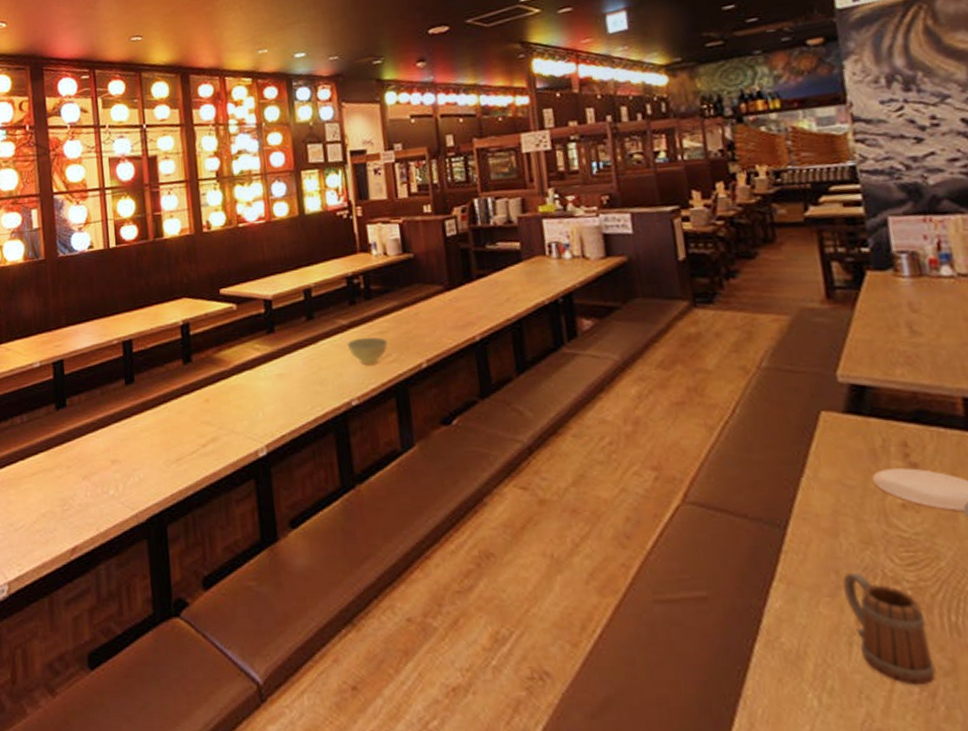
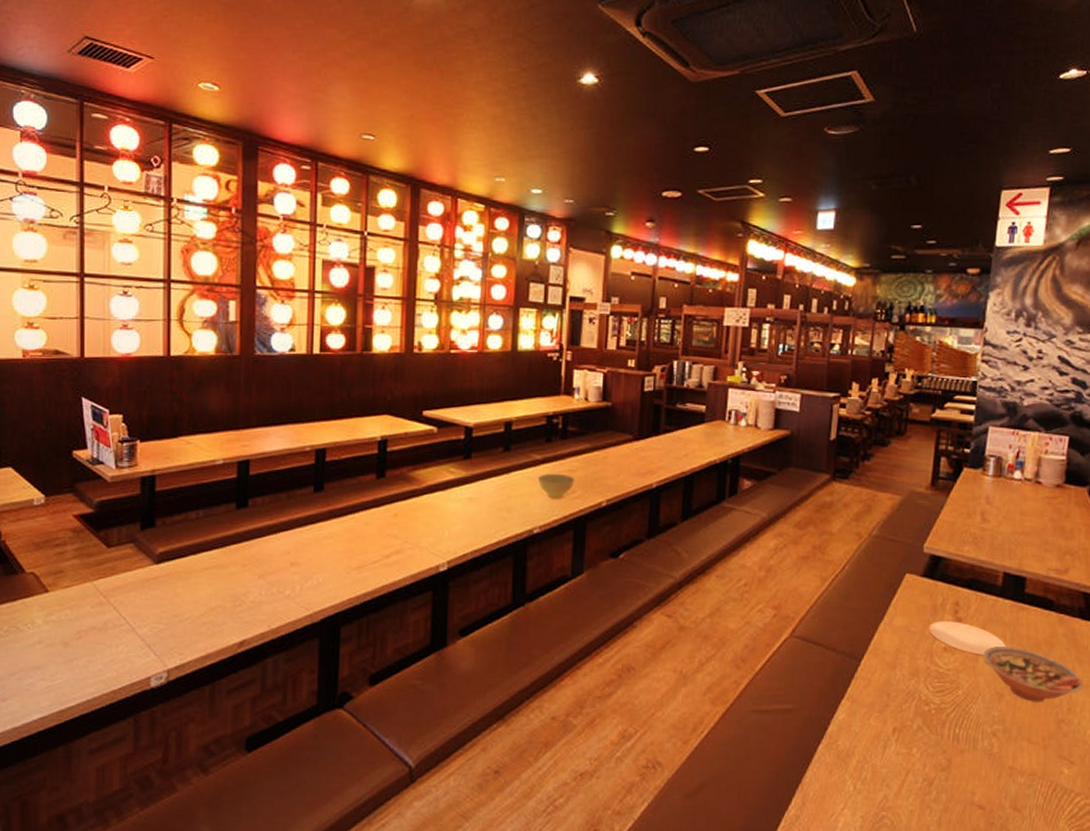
beer mug: present [842,573,936,686] -> none [889,696,939,777]

